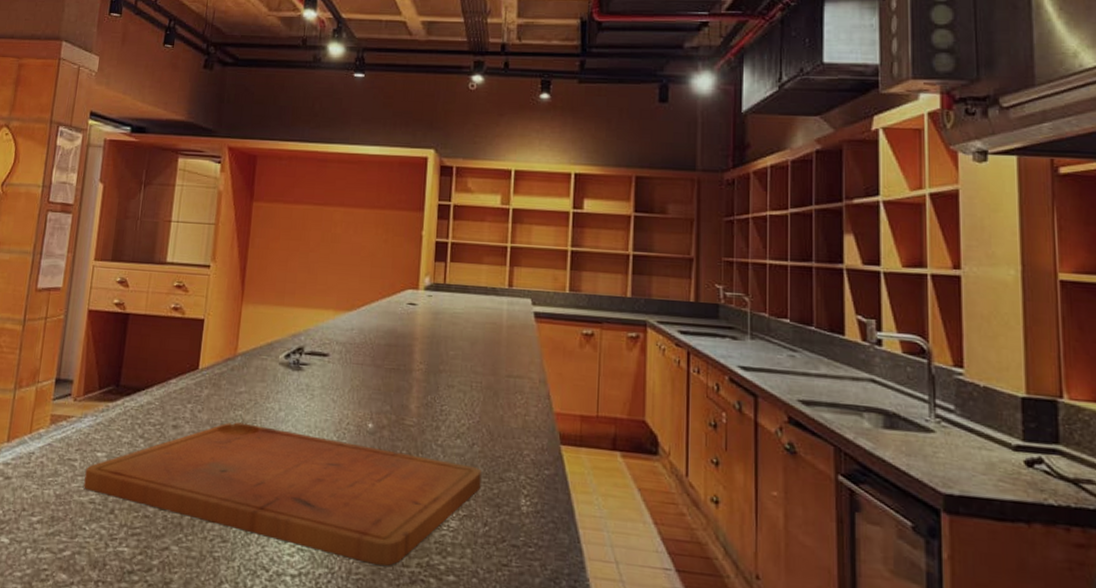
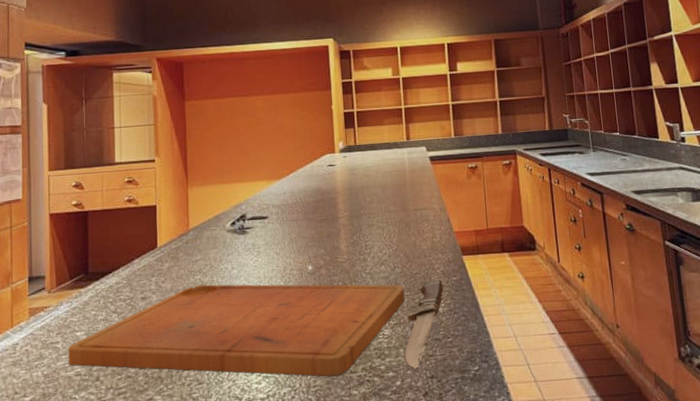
knife: none [471,468,532,578] -> present [404,279,444,369]

